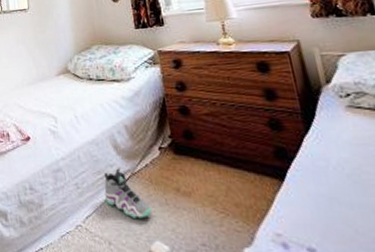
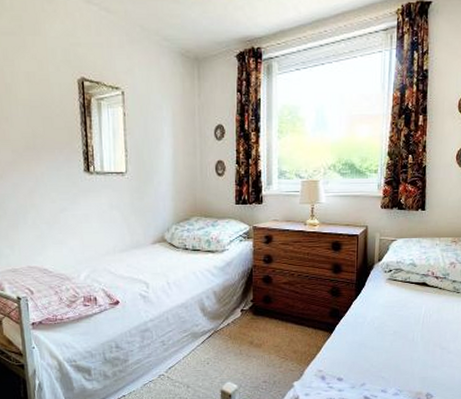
sneaker: present [103,168,152,219] -> none [188,327,228,366]

